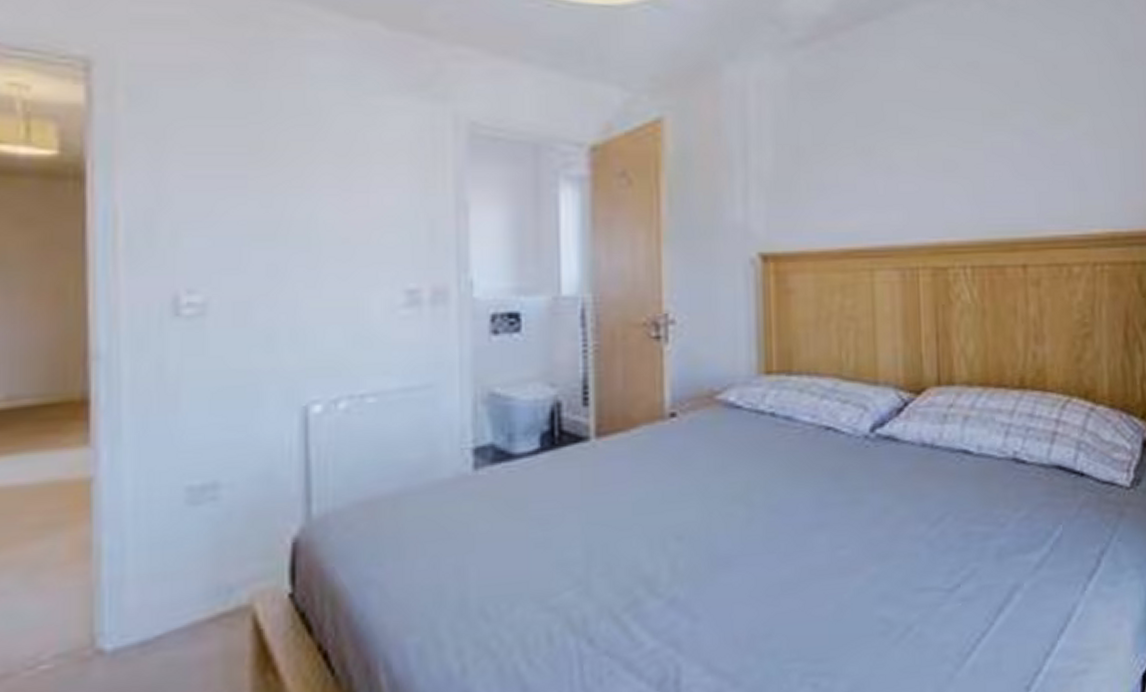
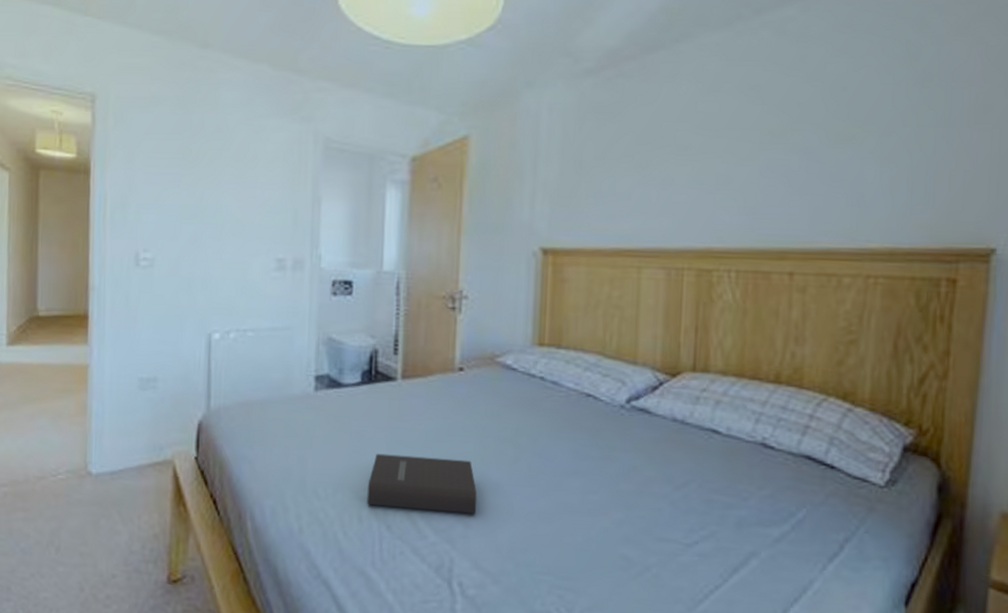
book: none [558,532,705,617] -> present [367,453,477,514]

